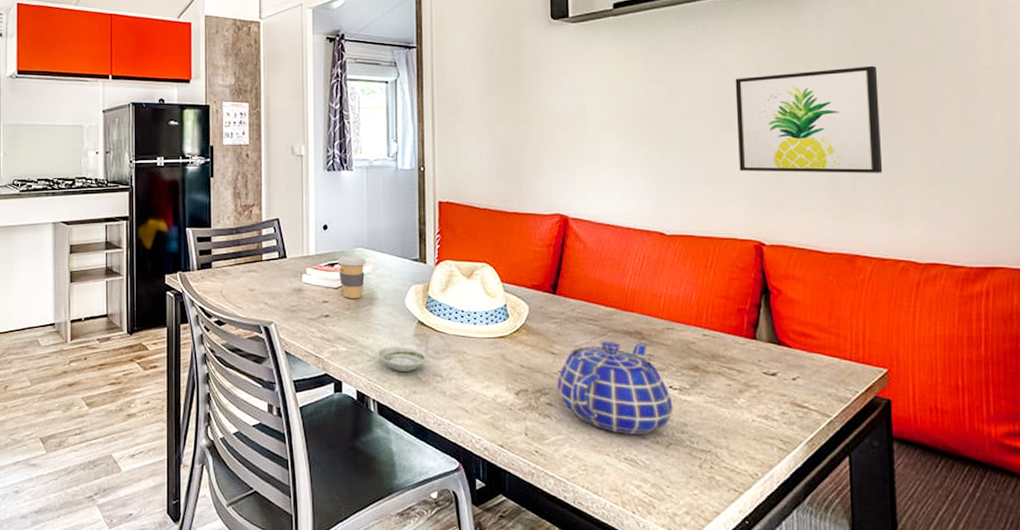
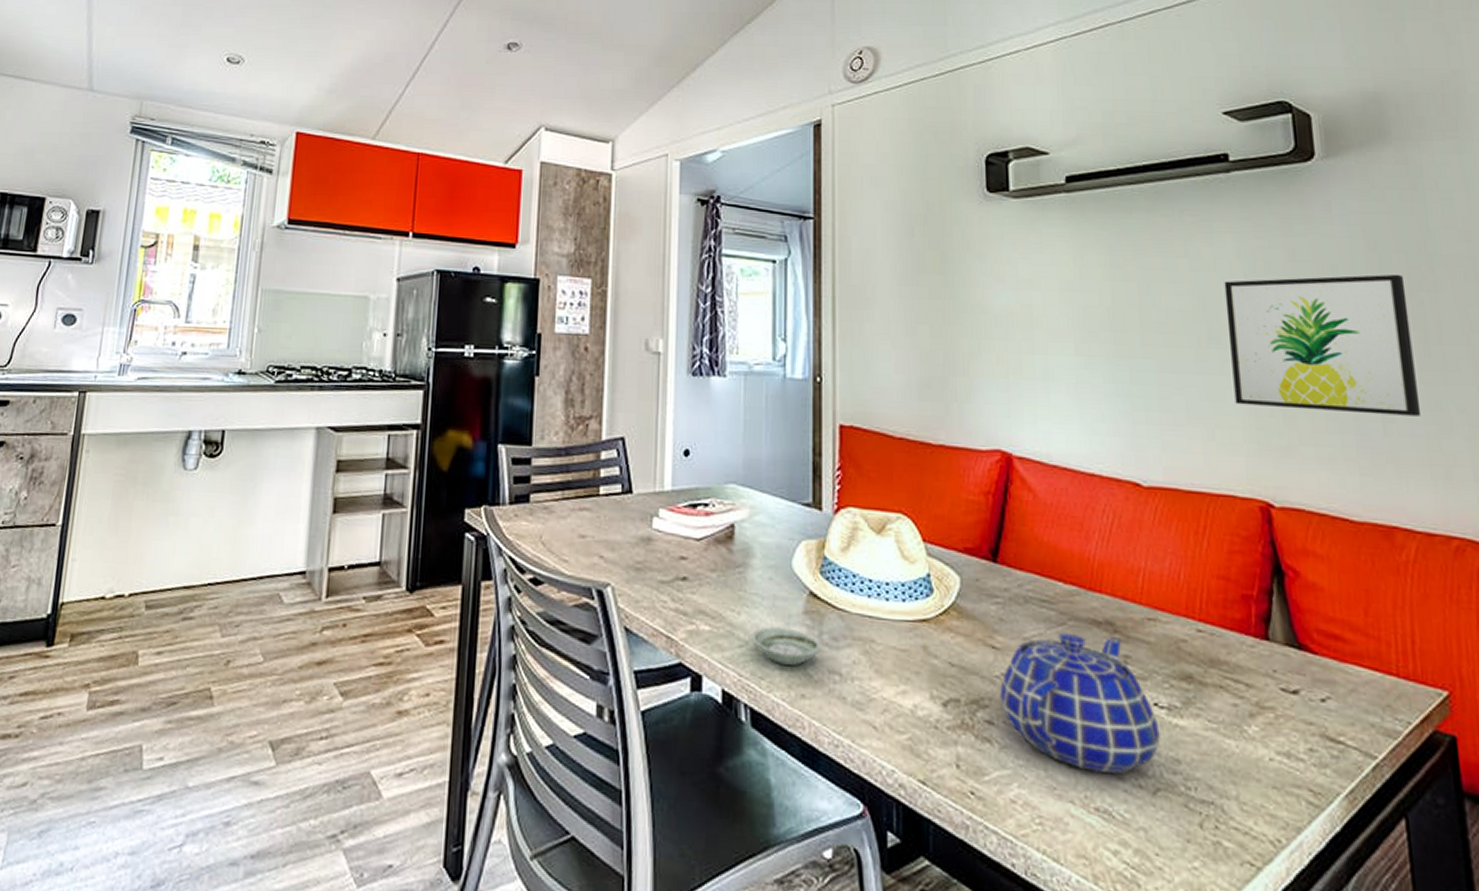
coffee cup: present [337,256,367,298] -> none [701,494,741,555]

